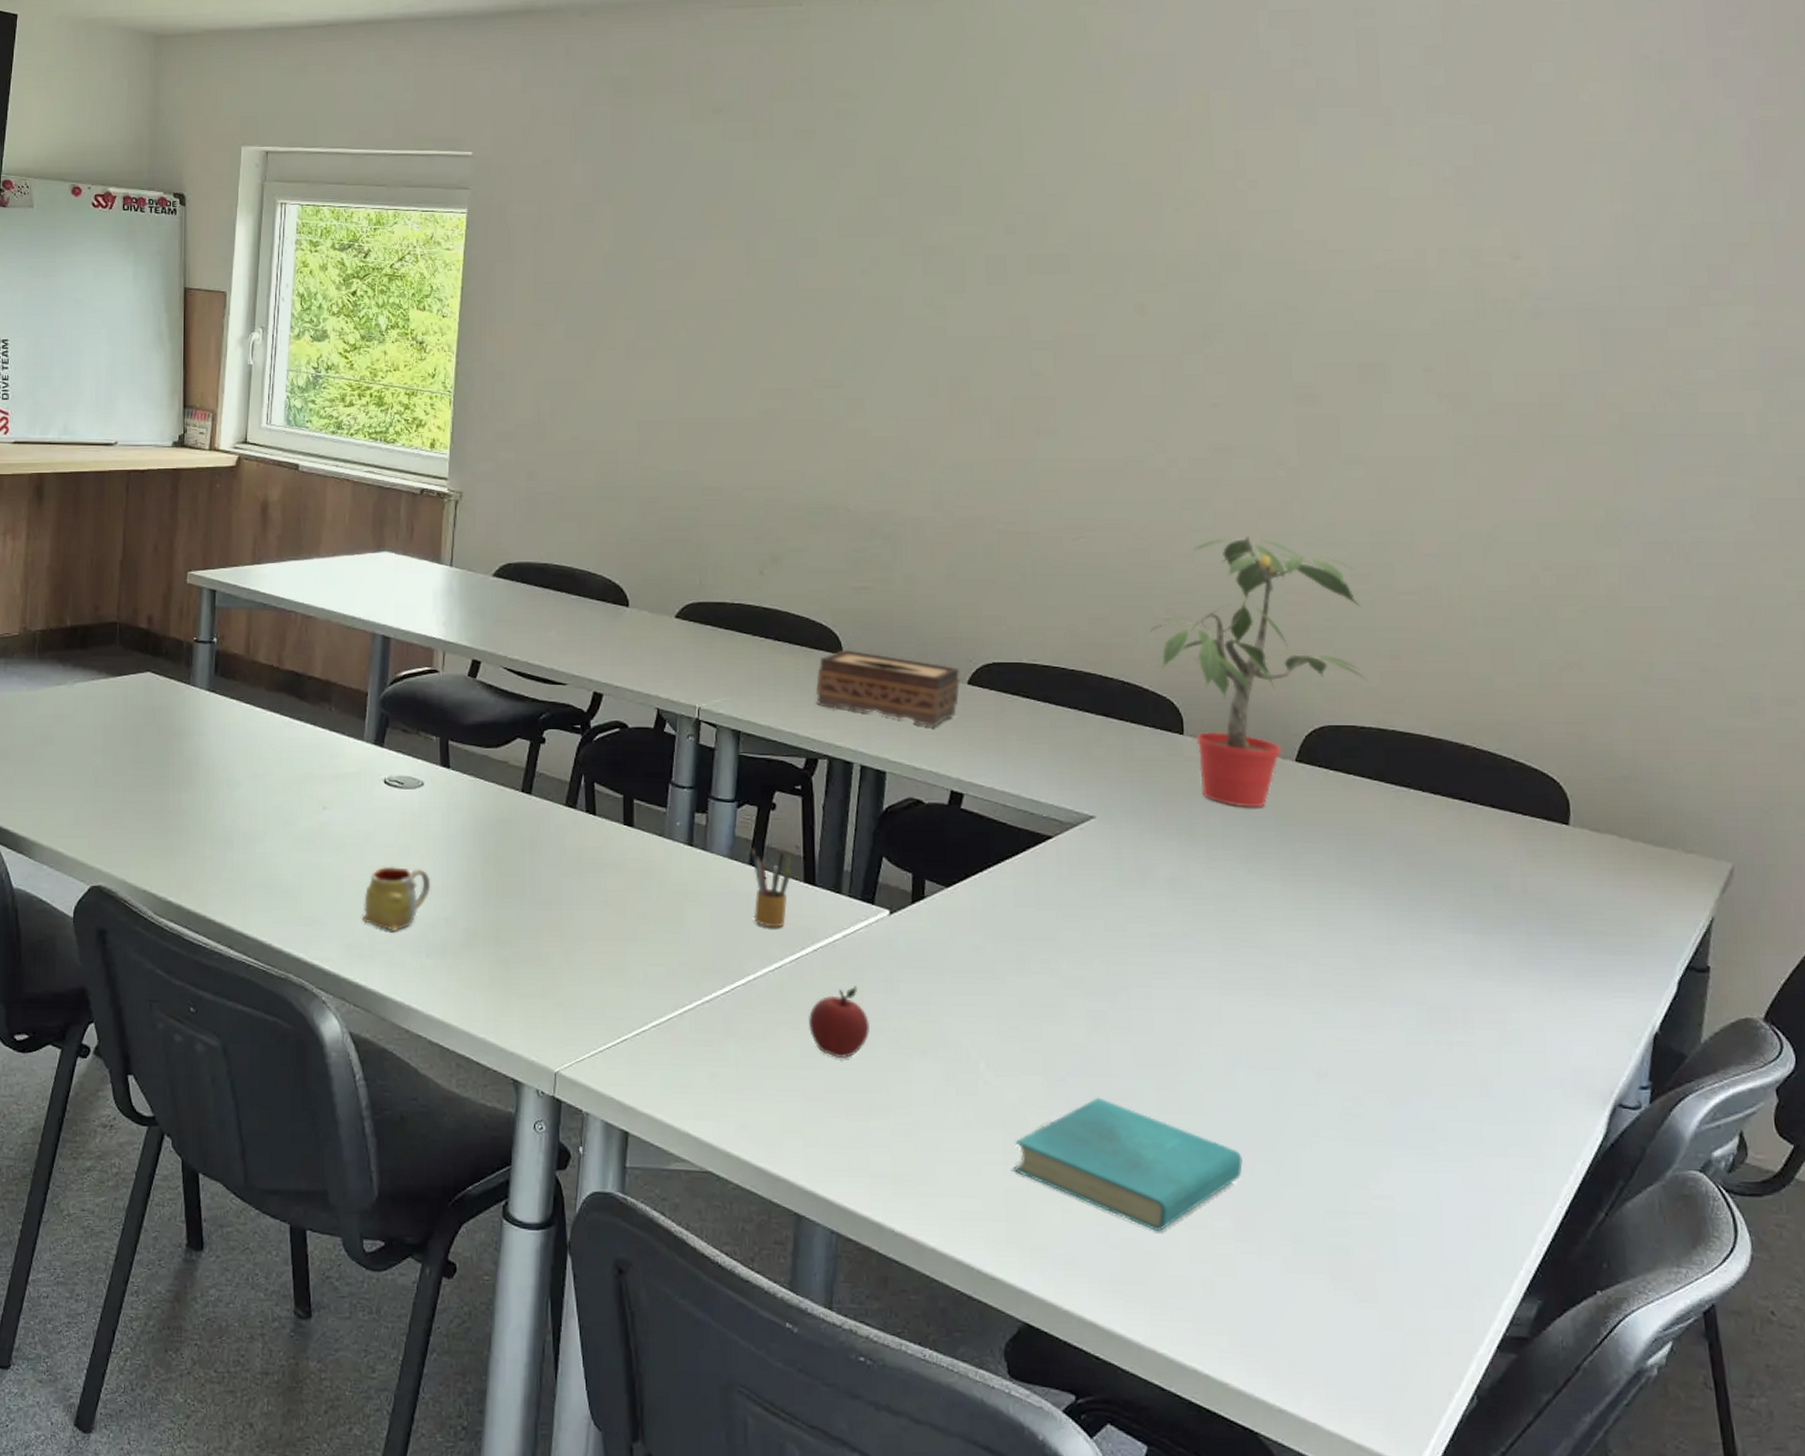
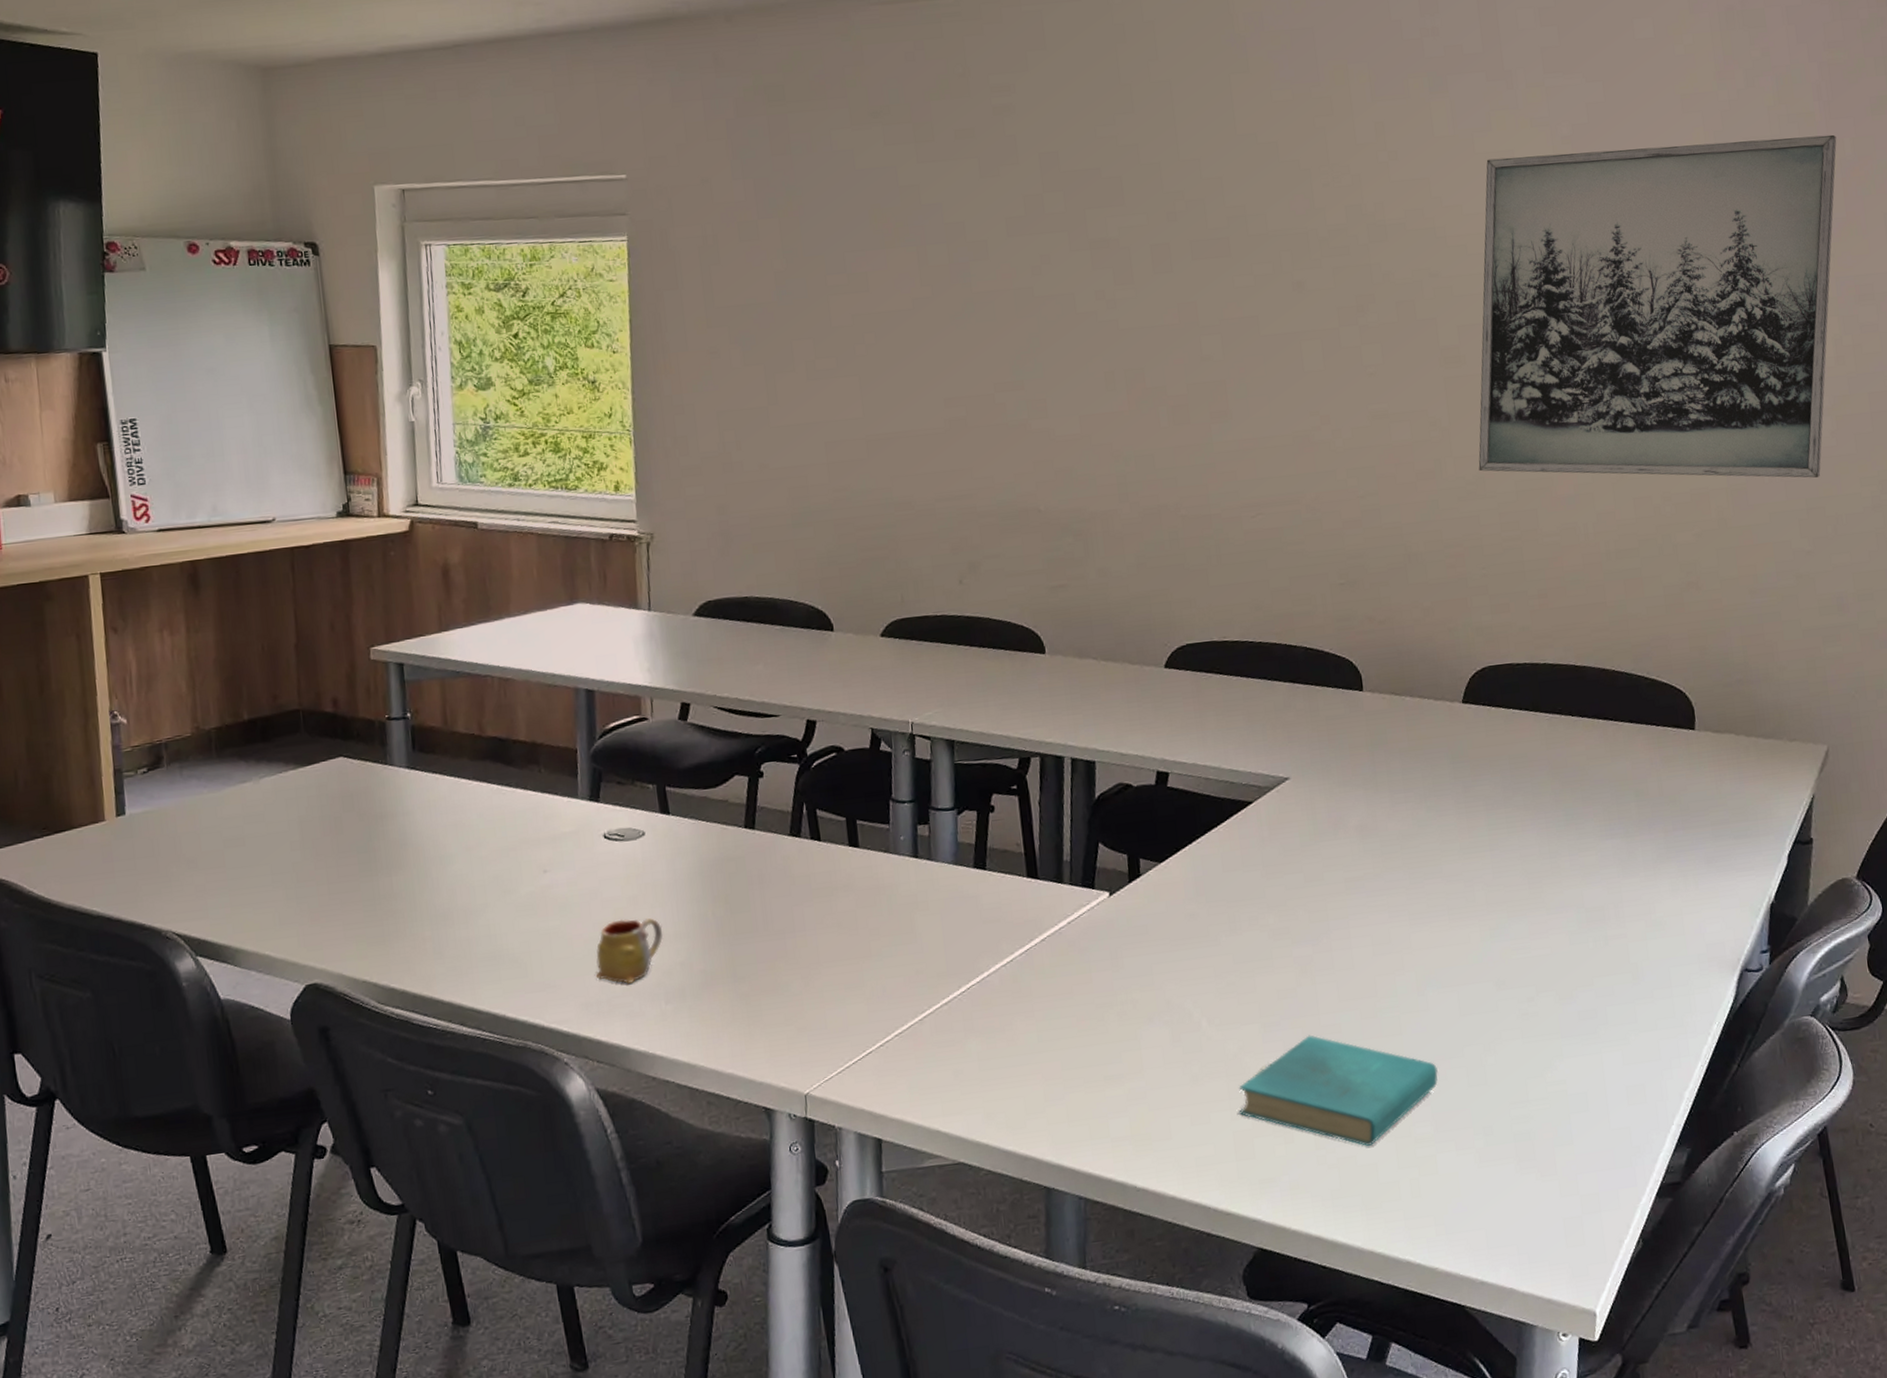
pencil box: present [752,847,791,928] -> none [975,847,1015,925]
apple: present [809,986,869,1058] -> none [1042,968,1100,1037]
tissue box: present [815,650,960,727] -> none [1022,648,1158,713]
potted plant: present [1150,537,1367,808] -> none [1327,497,1520,752]
wall art: none [1329,195,1769,563] -> present [1478,134,1837,478]

